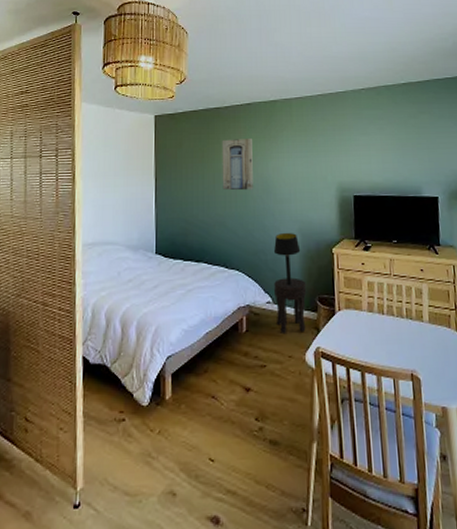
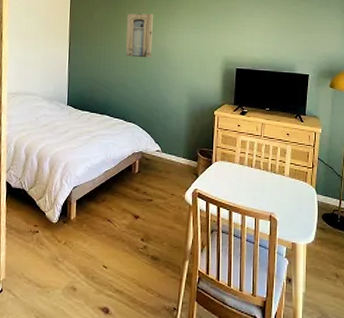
table lamp: present [273,232,301,285] -> none [165,95,188,138]
side table: present [274,277,307,333] -> none [163,132,190,176]

